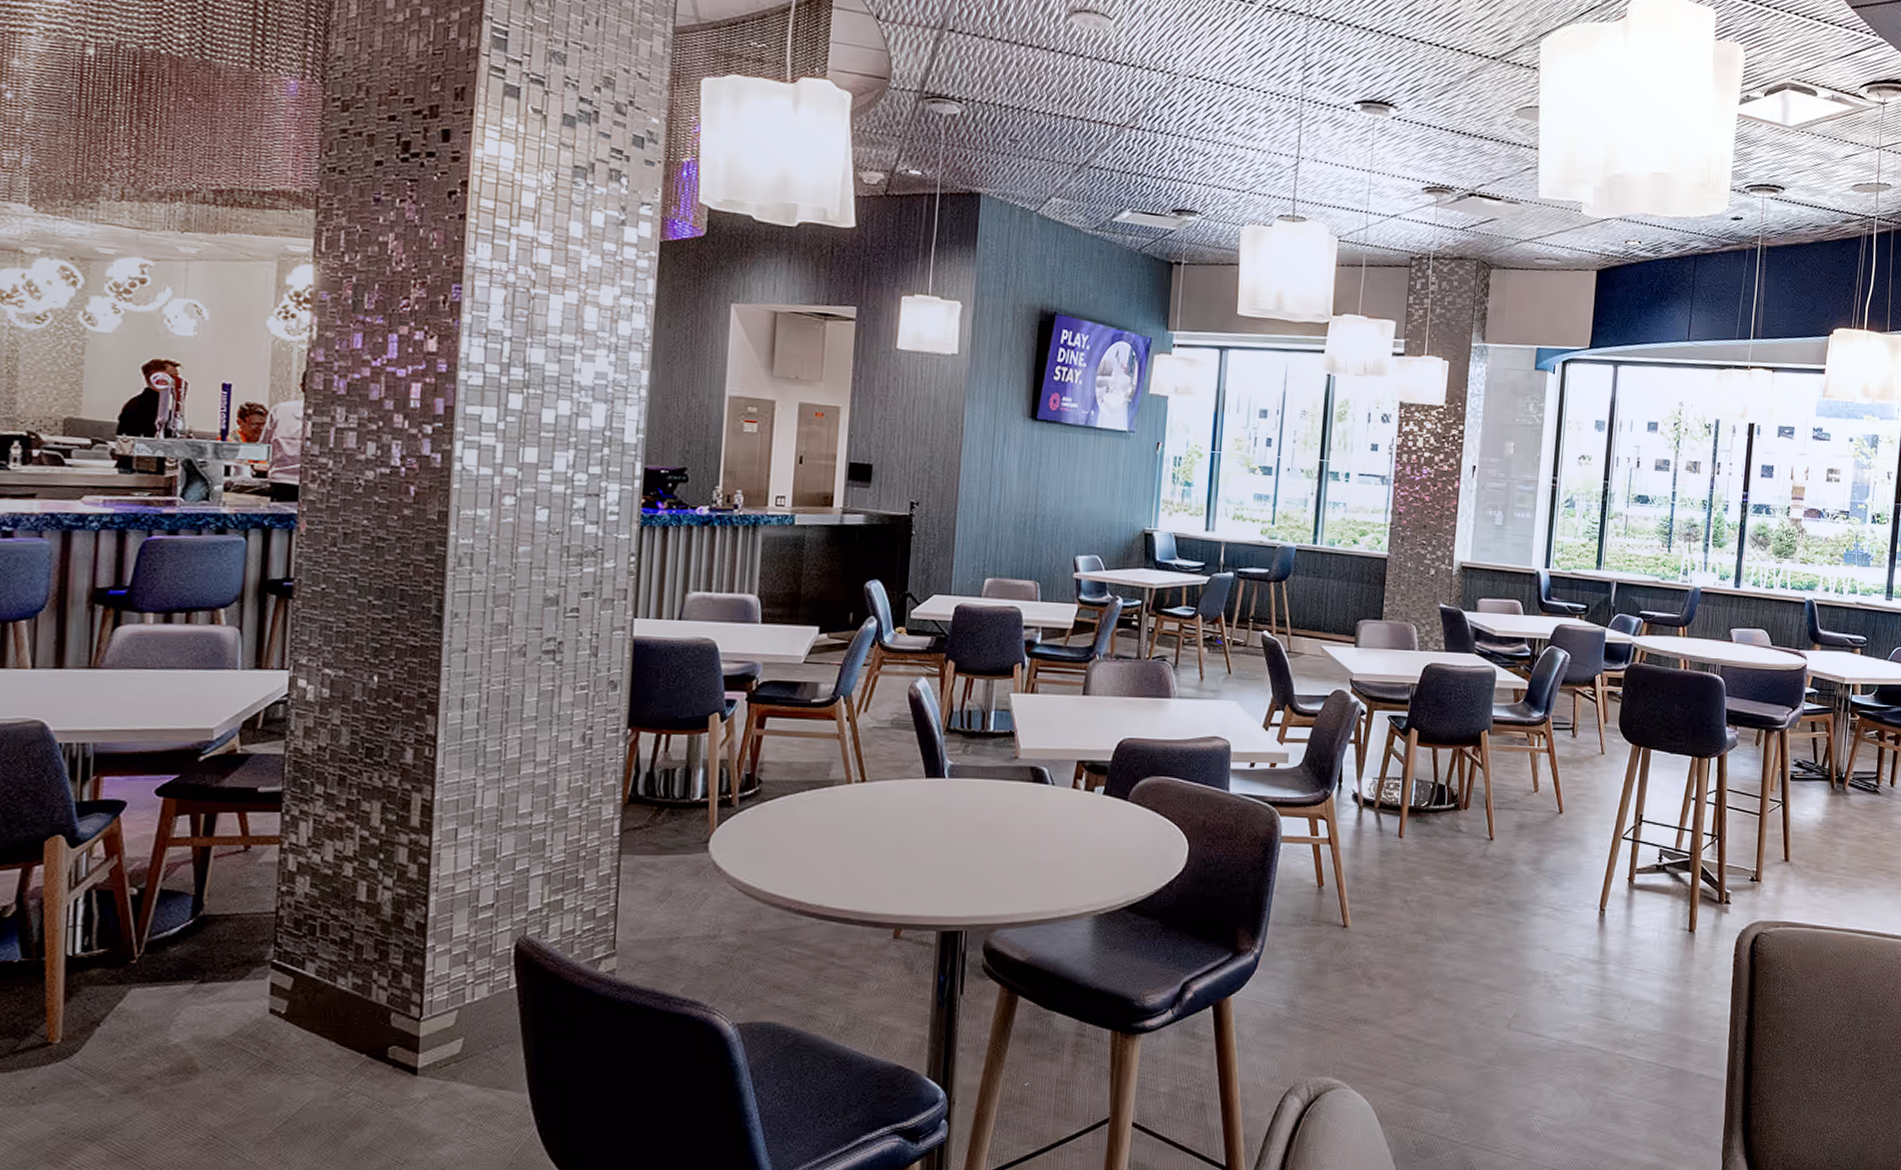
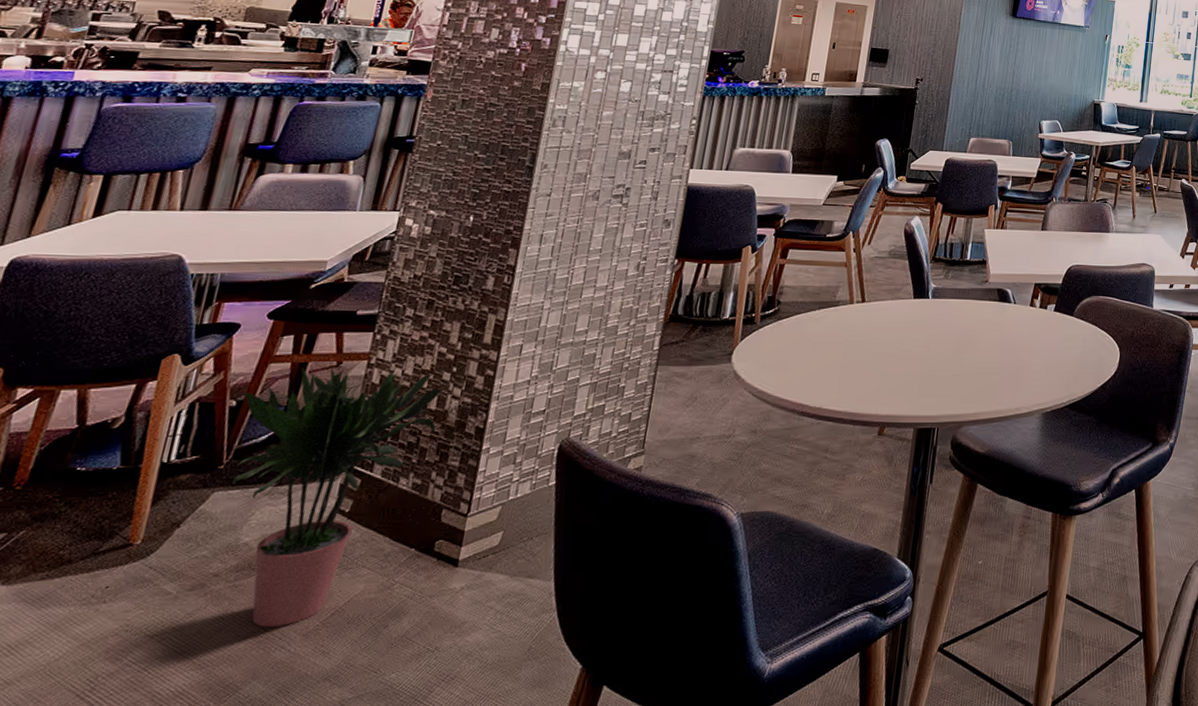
potted plant: none [145,851,375,1134] -> present [231,367,446,627]

